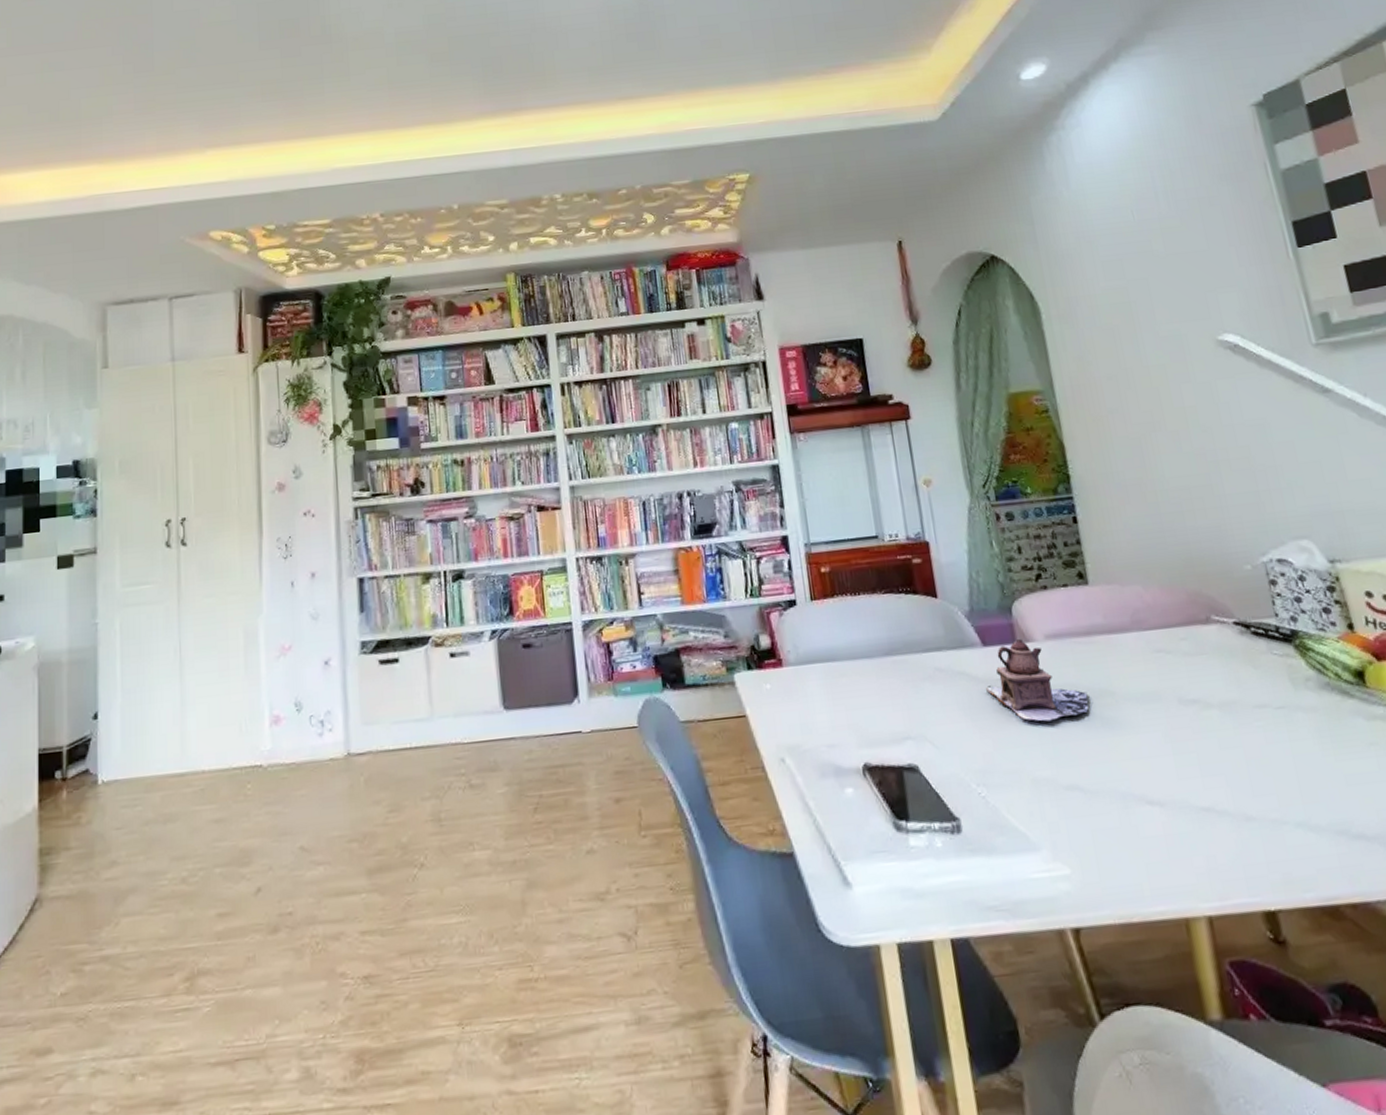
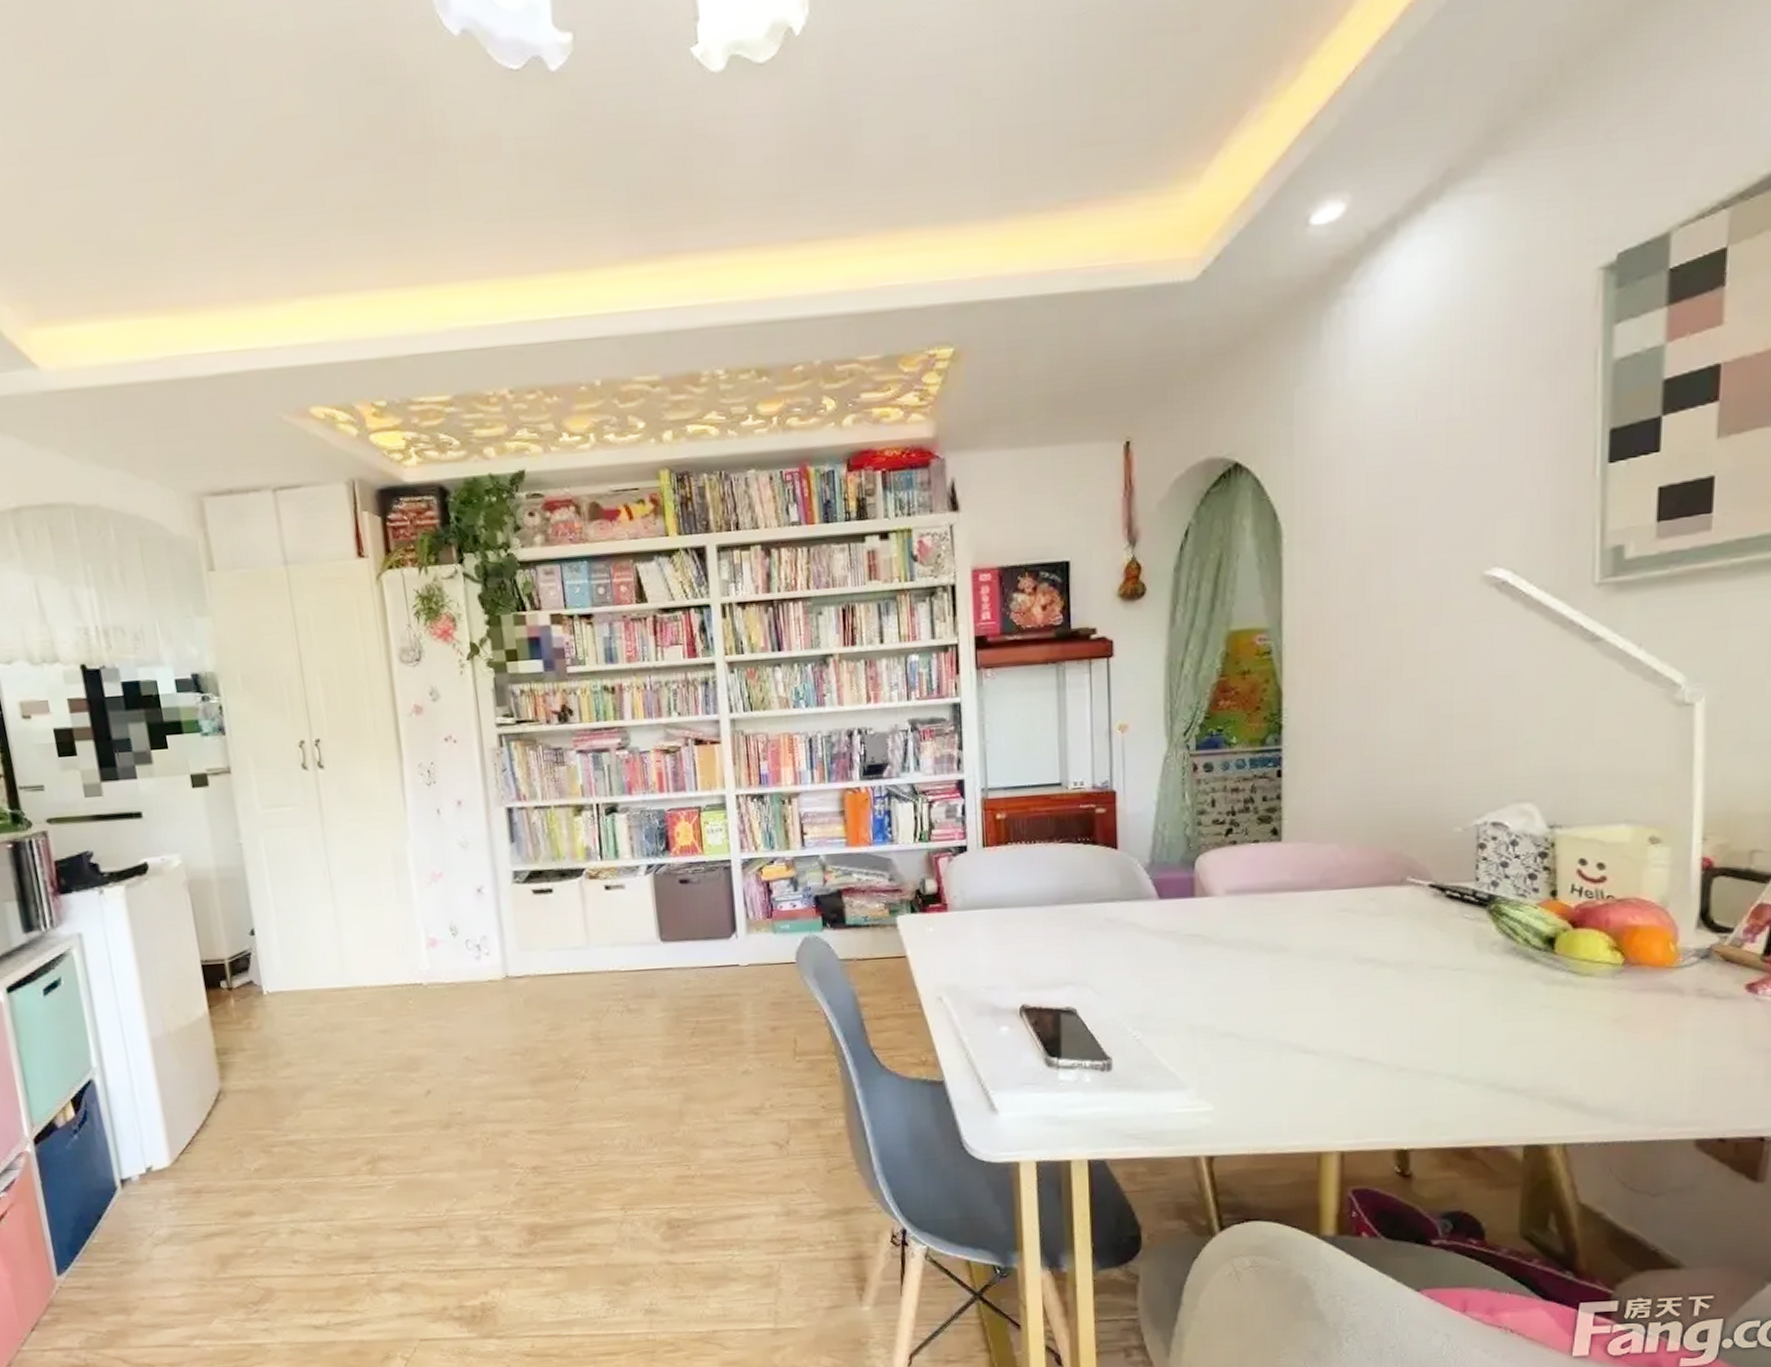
teapot: present [985,639,1089,722] -> none [1155,893,1260,973]

